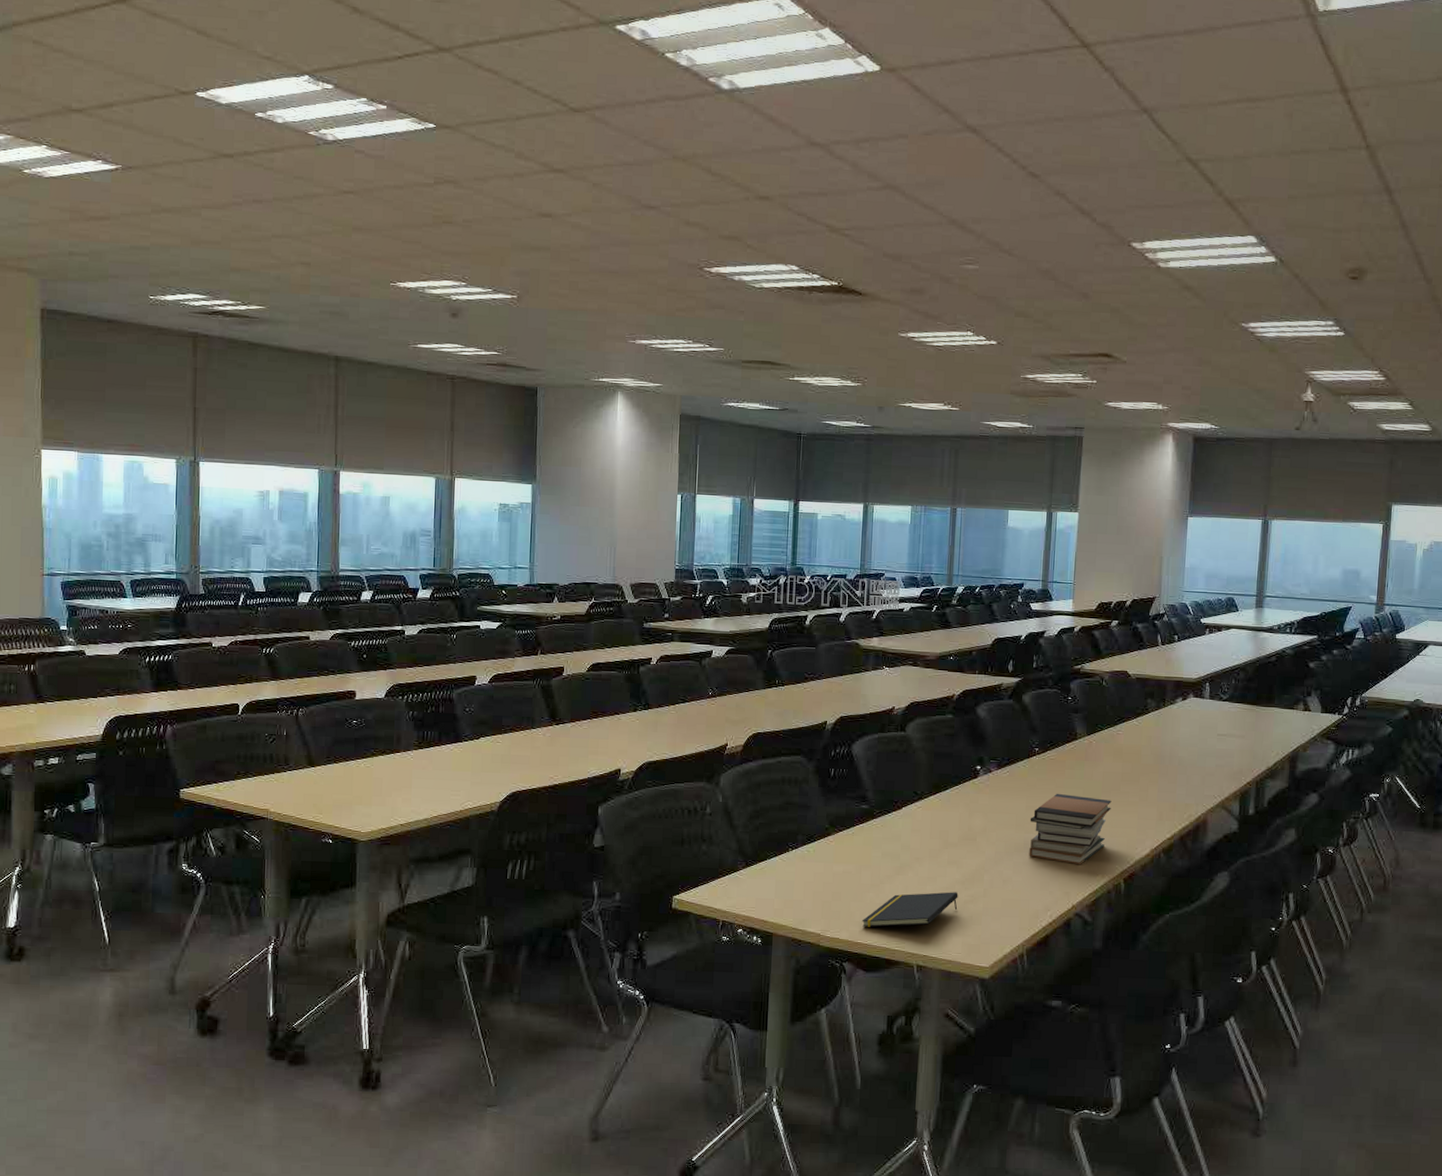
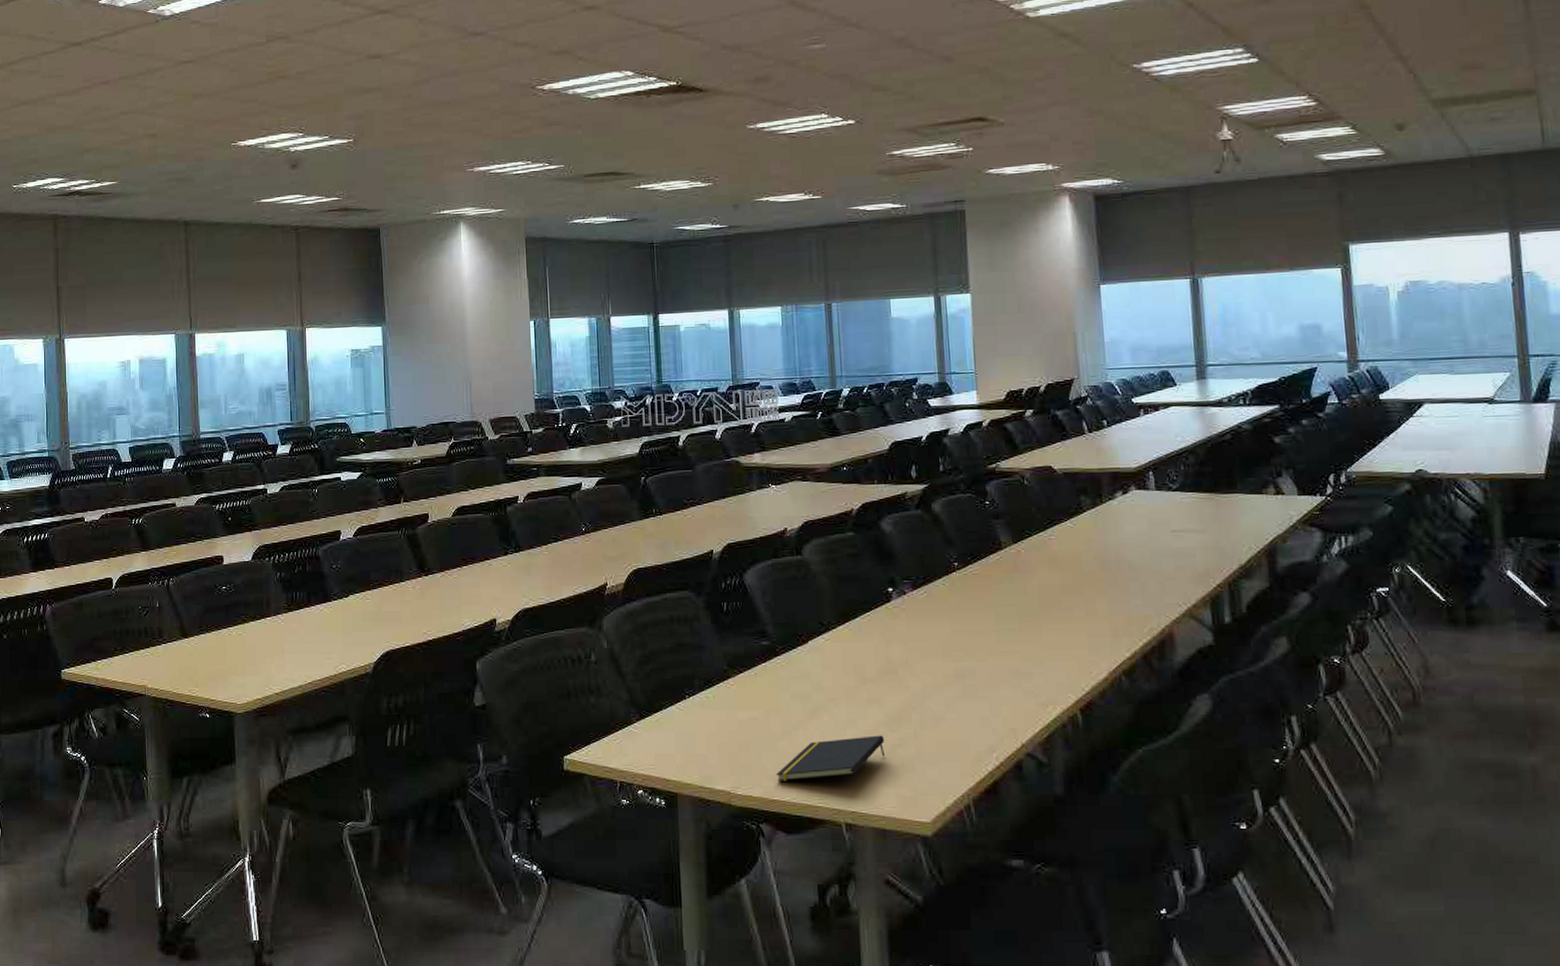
book stack: present [1029,793,1112,865] -> none [957,613,1054,696]

